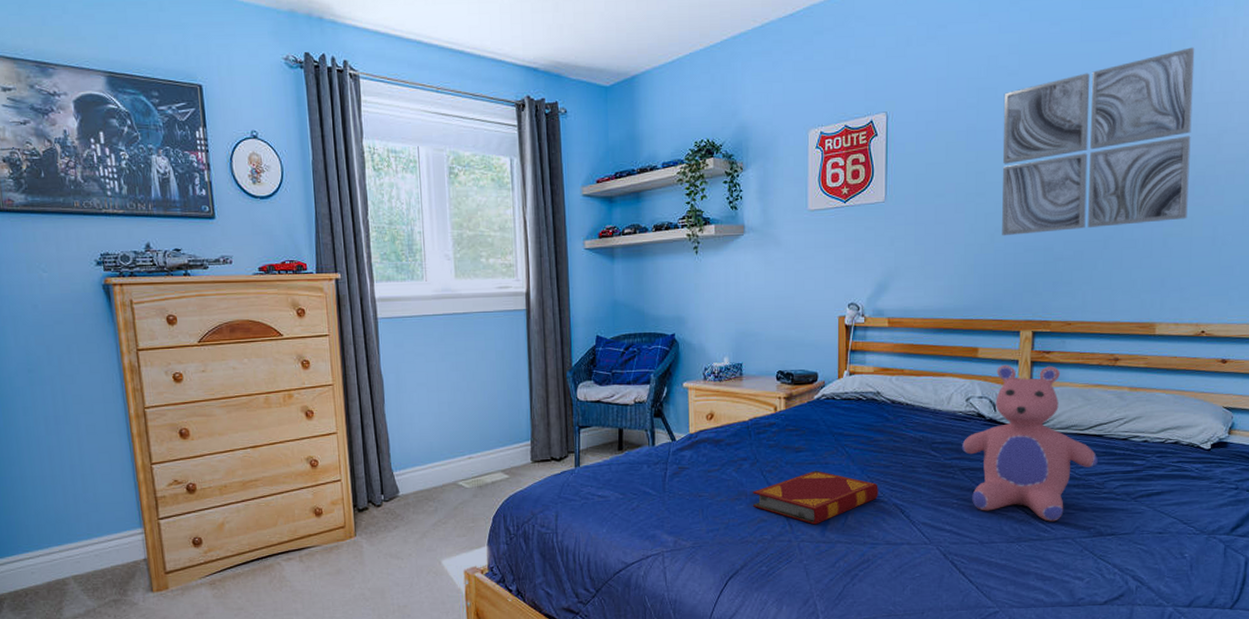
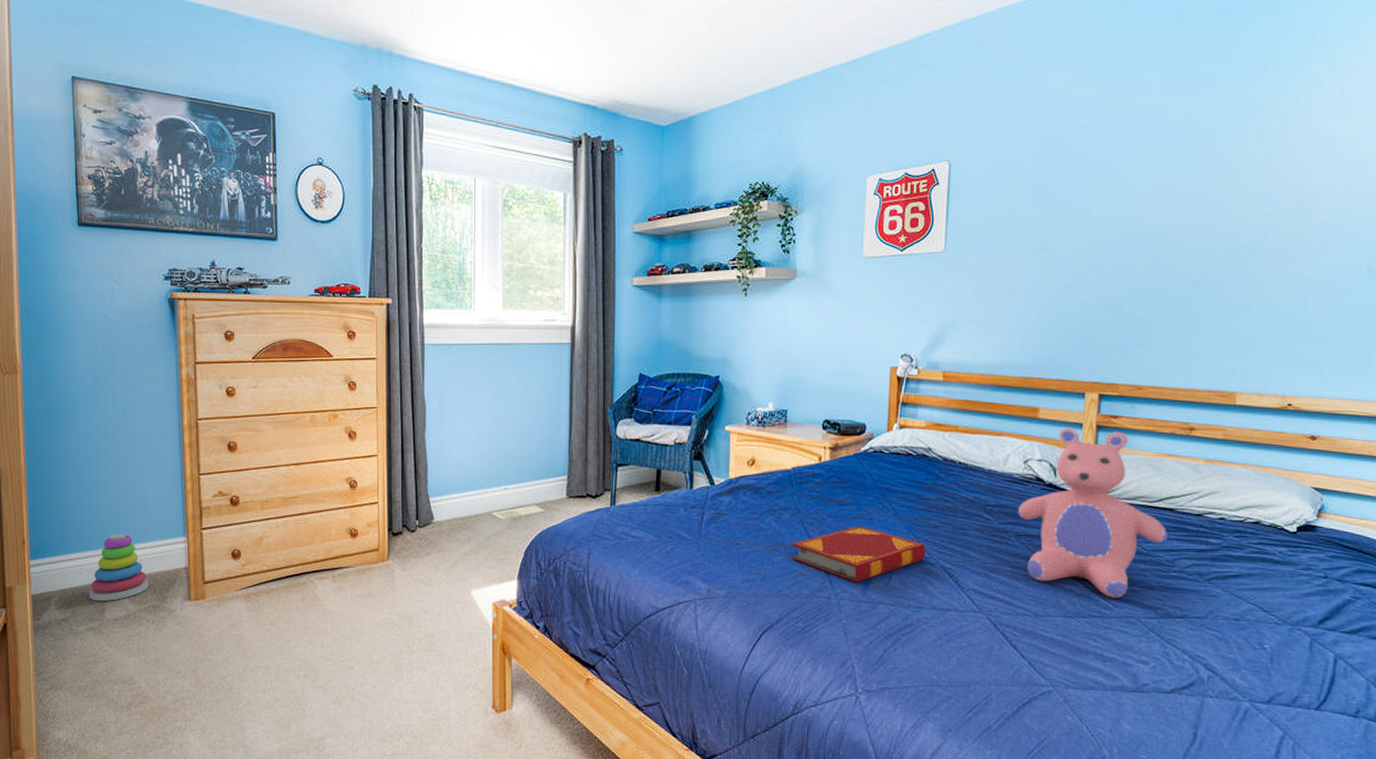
stacking toy: none [43,529,107,600] -> present [89,533,149,602]
wall art: present [1002,47,1195,236] -> none [1069,104,1287,293]

